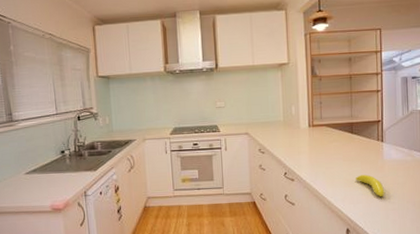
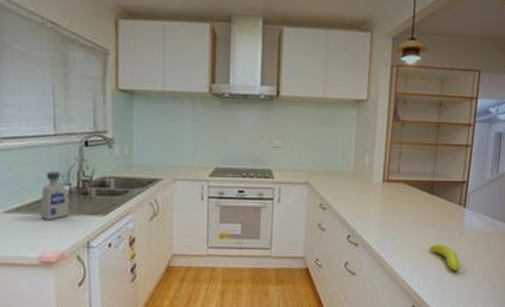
soap dispenser: none [50,141,71,178] -> present [40,172,70,221]

